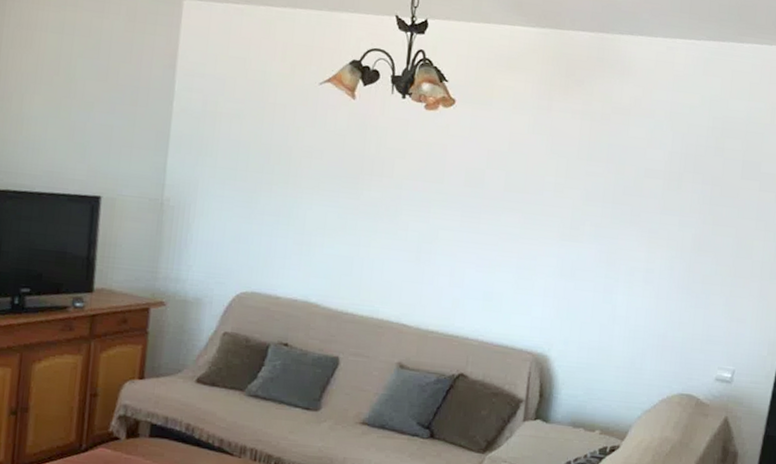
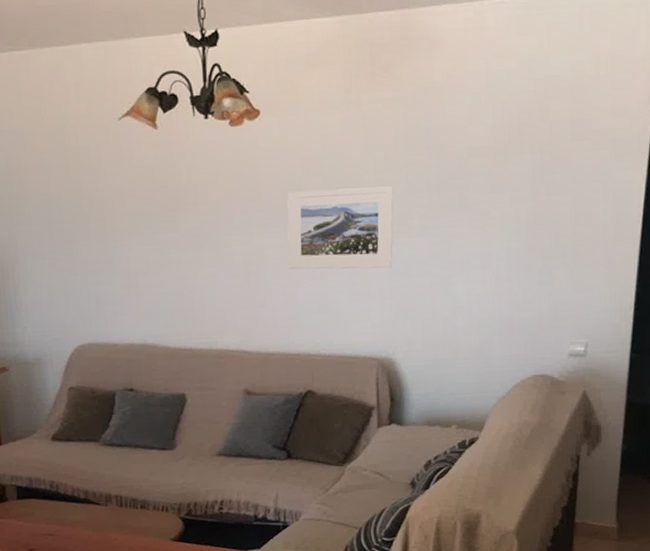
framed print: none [460,180,571,268] -> present [287,186,394,270]

